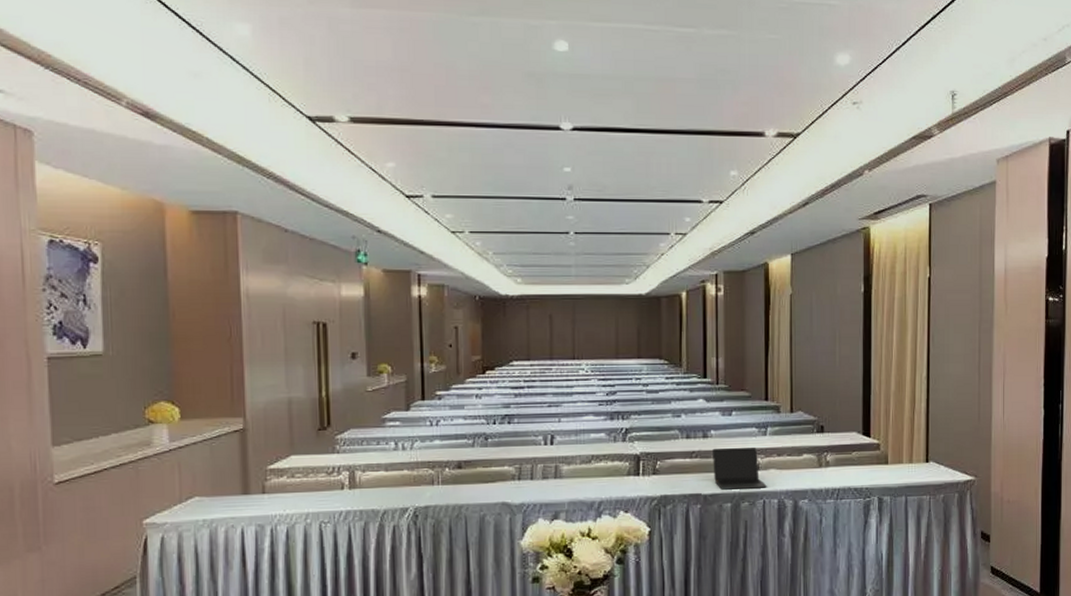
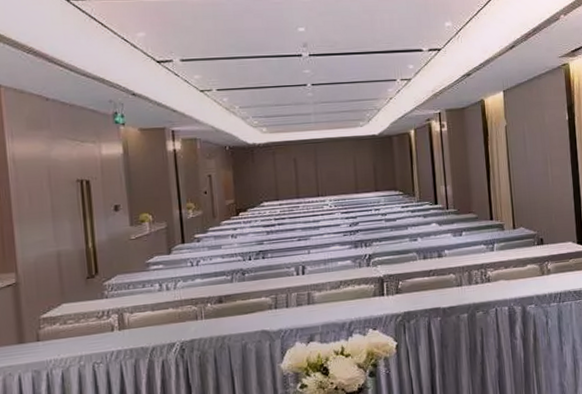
laptop: present [713,448,767,490] -> none [447,262,498,302]

